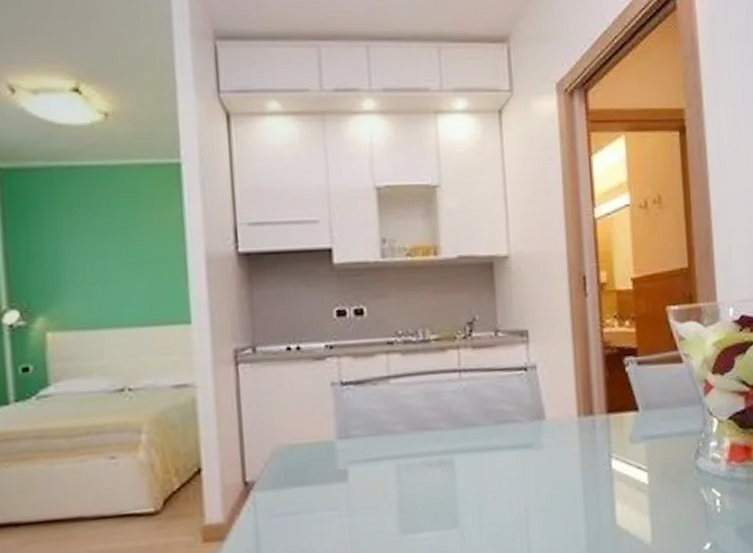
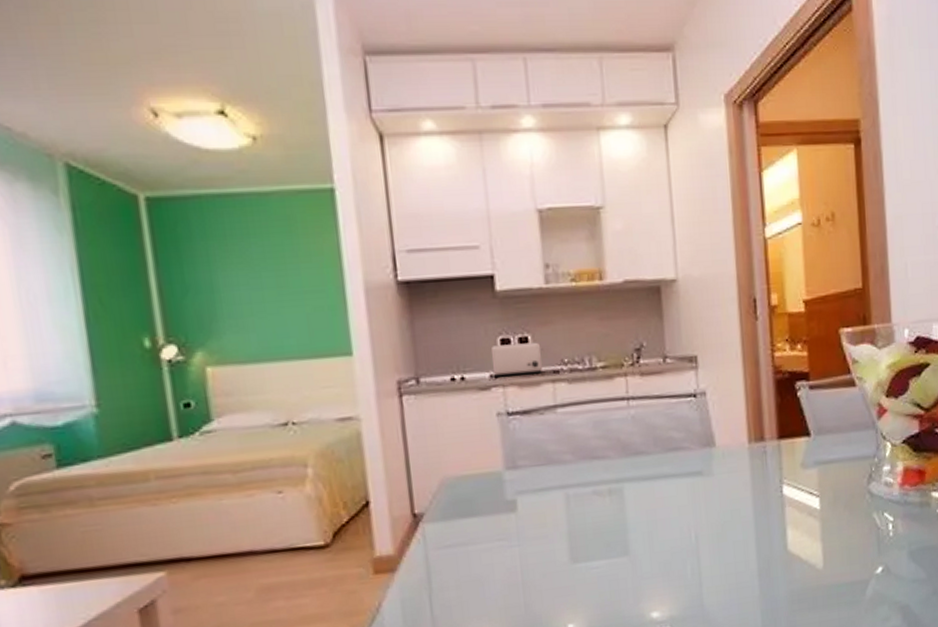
toaster: none [326,314,378,348] -> present [490,342,543,378]

